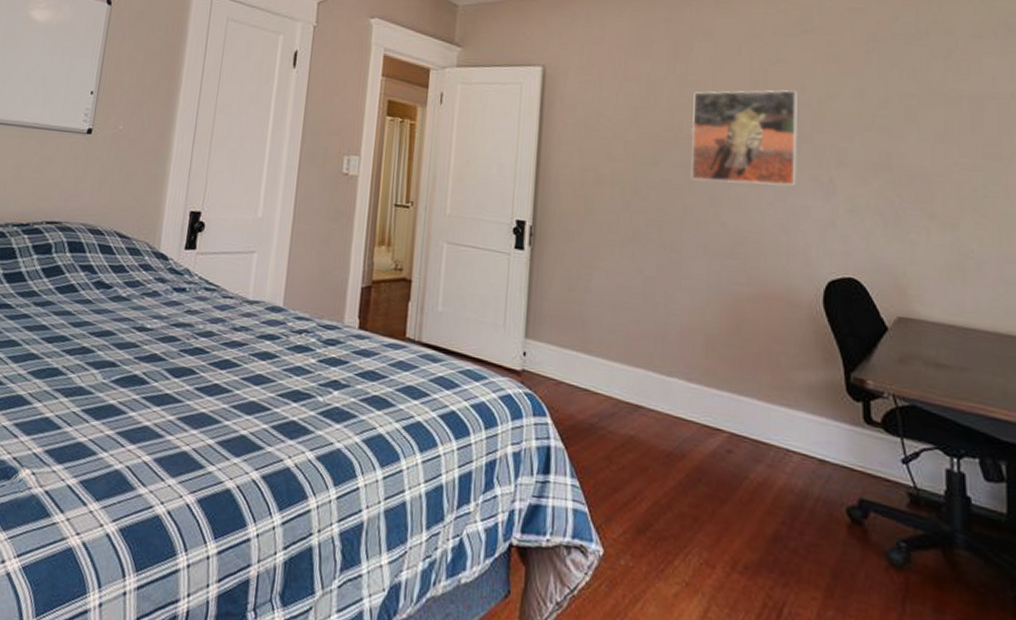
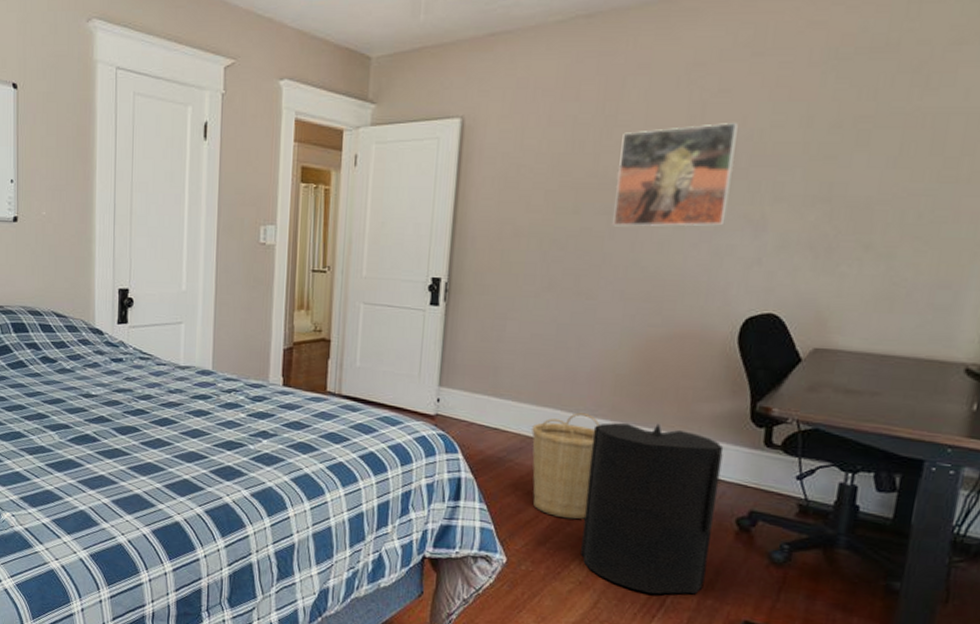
basket: none [624,375,695,503] -> present [531,412,600,520]
trash can: none [685,388,824,603] -> present [581,422,724,595]

